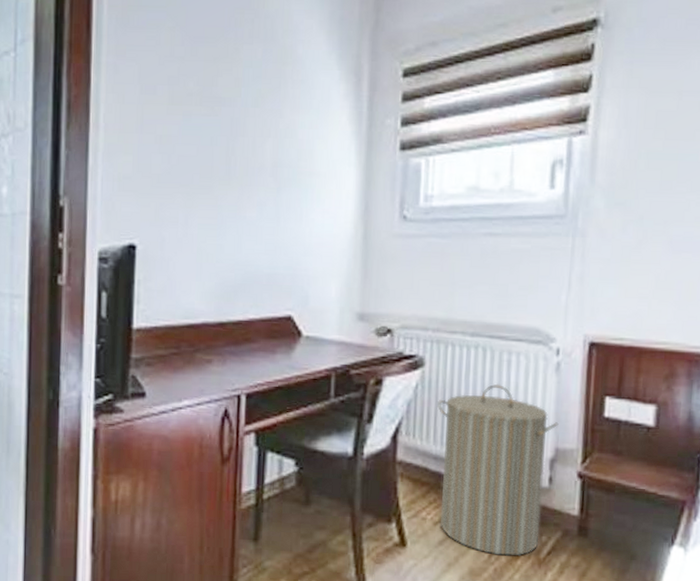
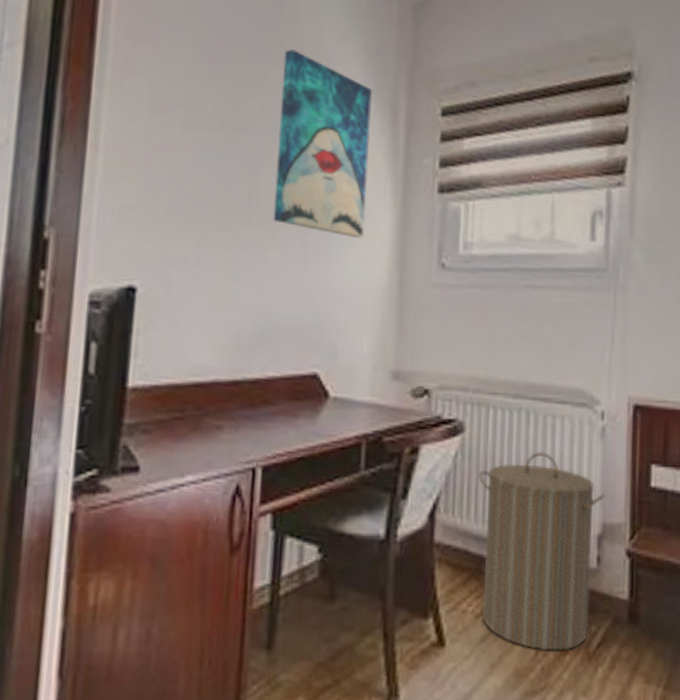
wall art: none [249,25,338,195] -> present [273,49,373,238]

